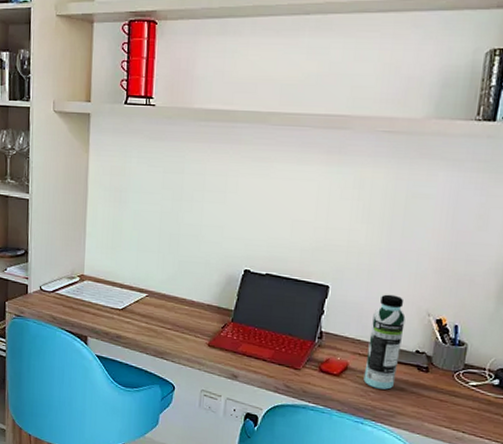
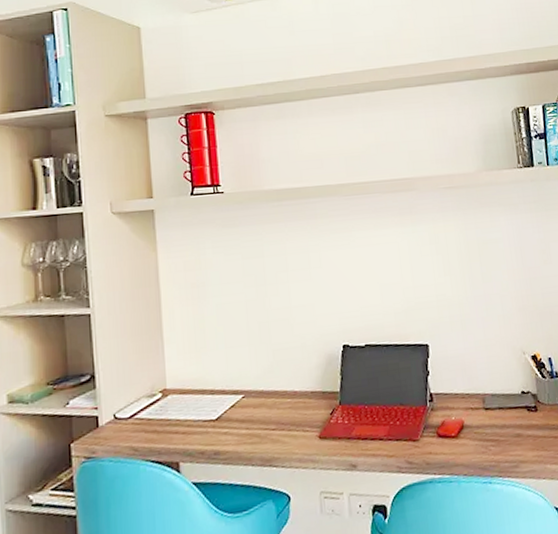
water bottle: present [363,294,406,390] -> none [475,340,511,441]

